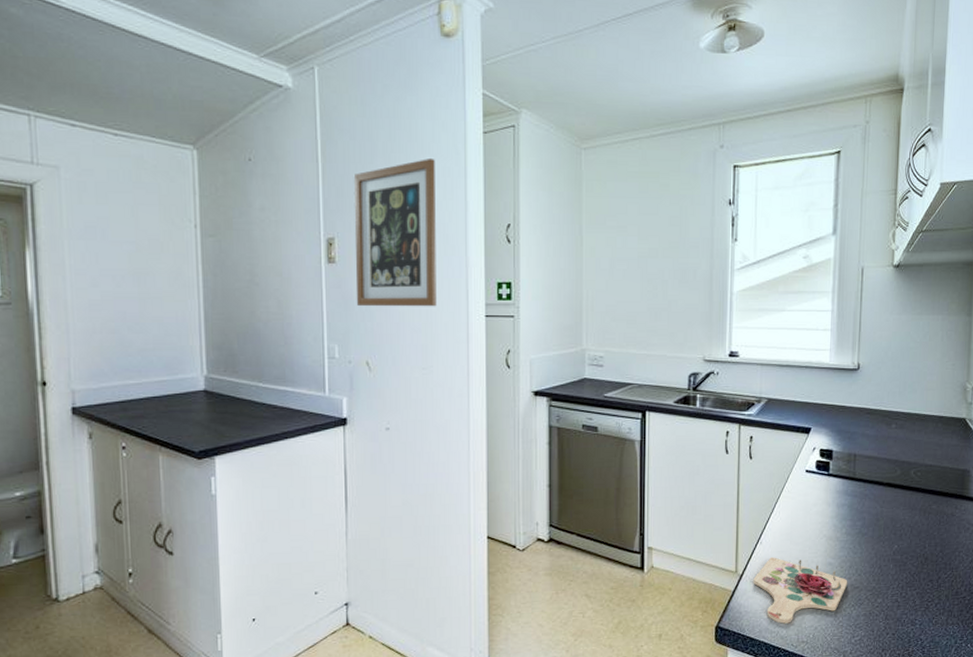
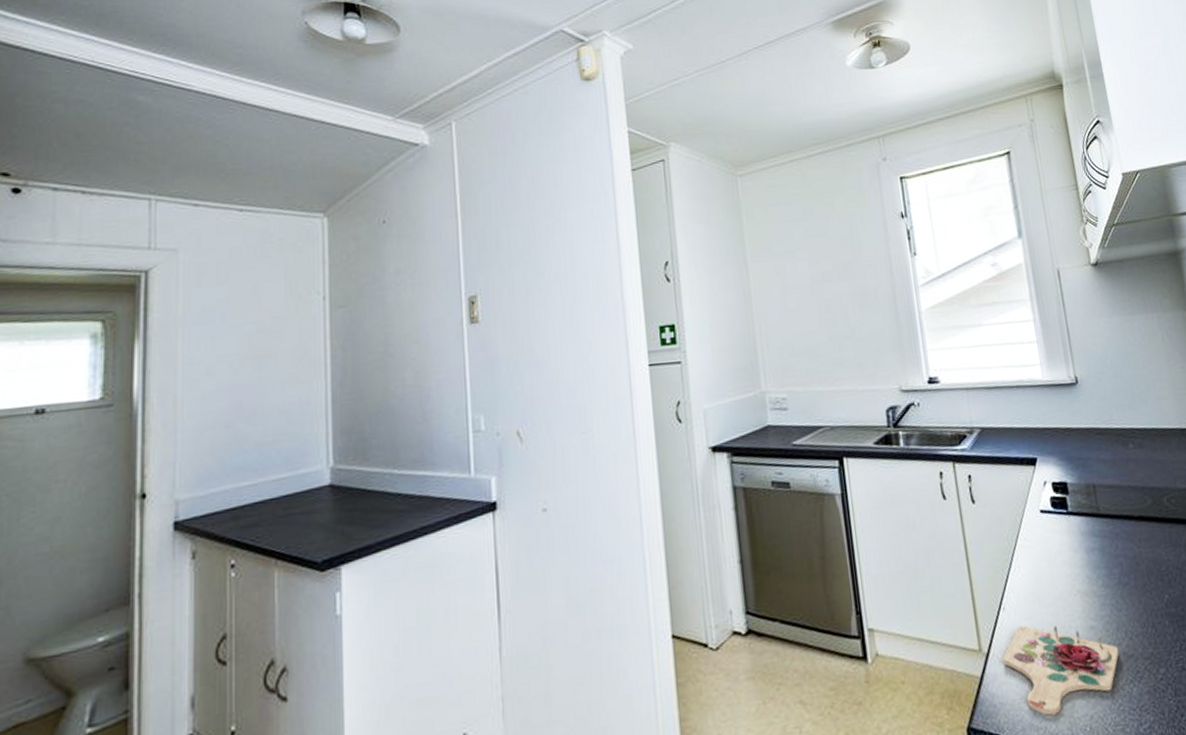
wall art: present [353,159,437,307] -> none [495,202,593,368]

